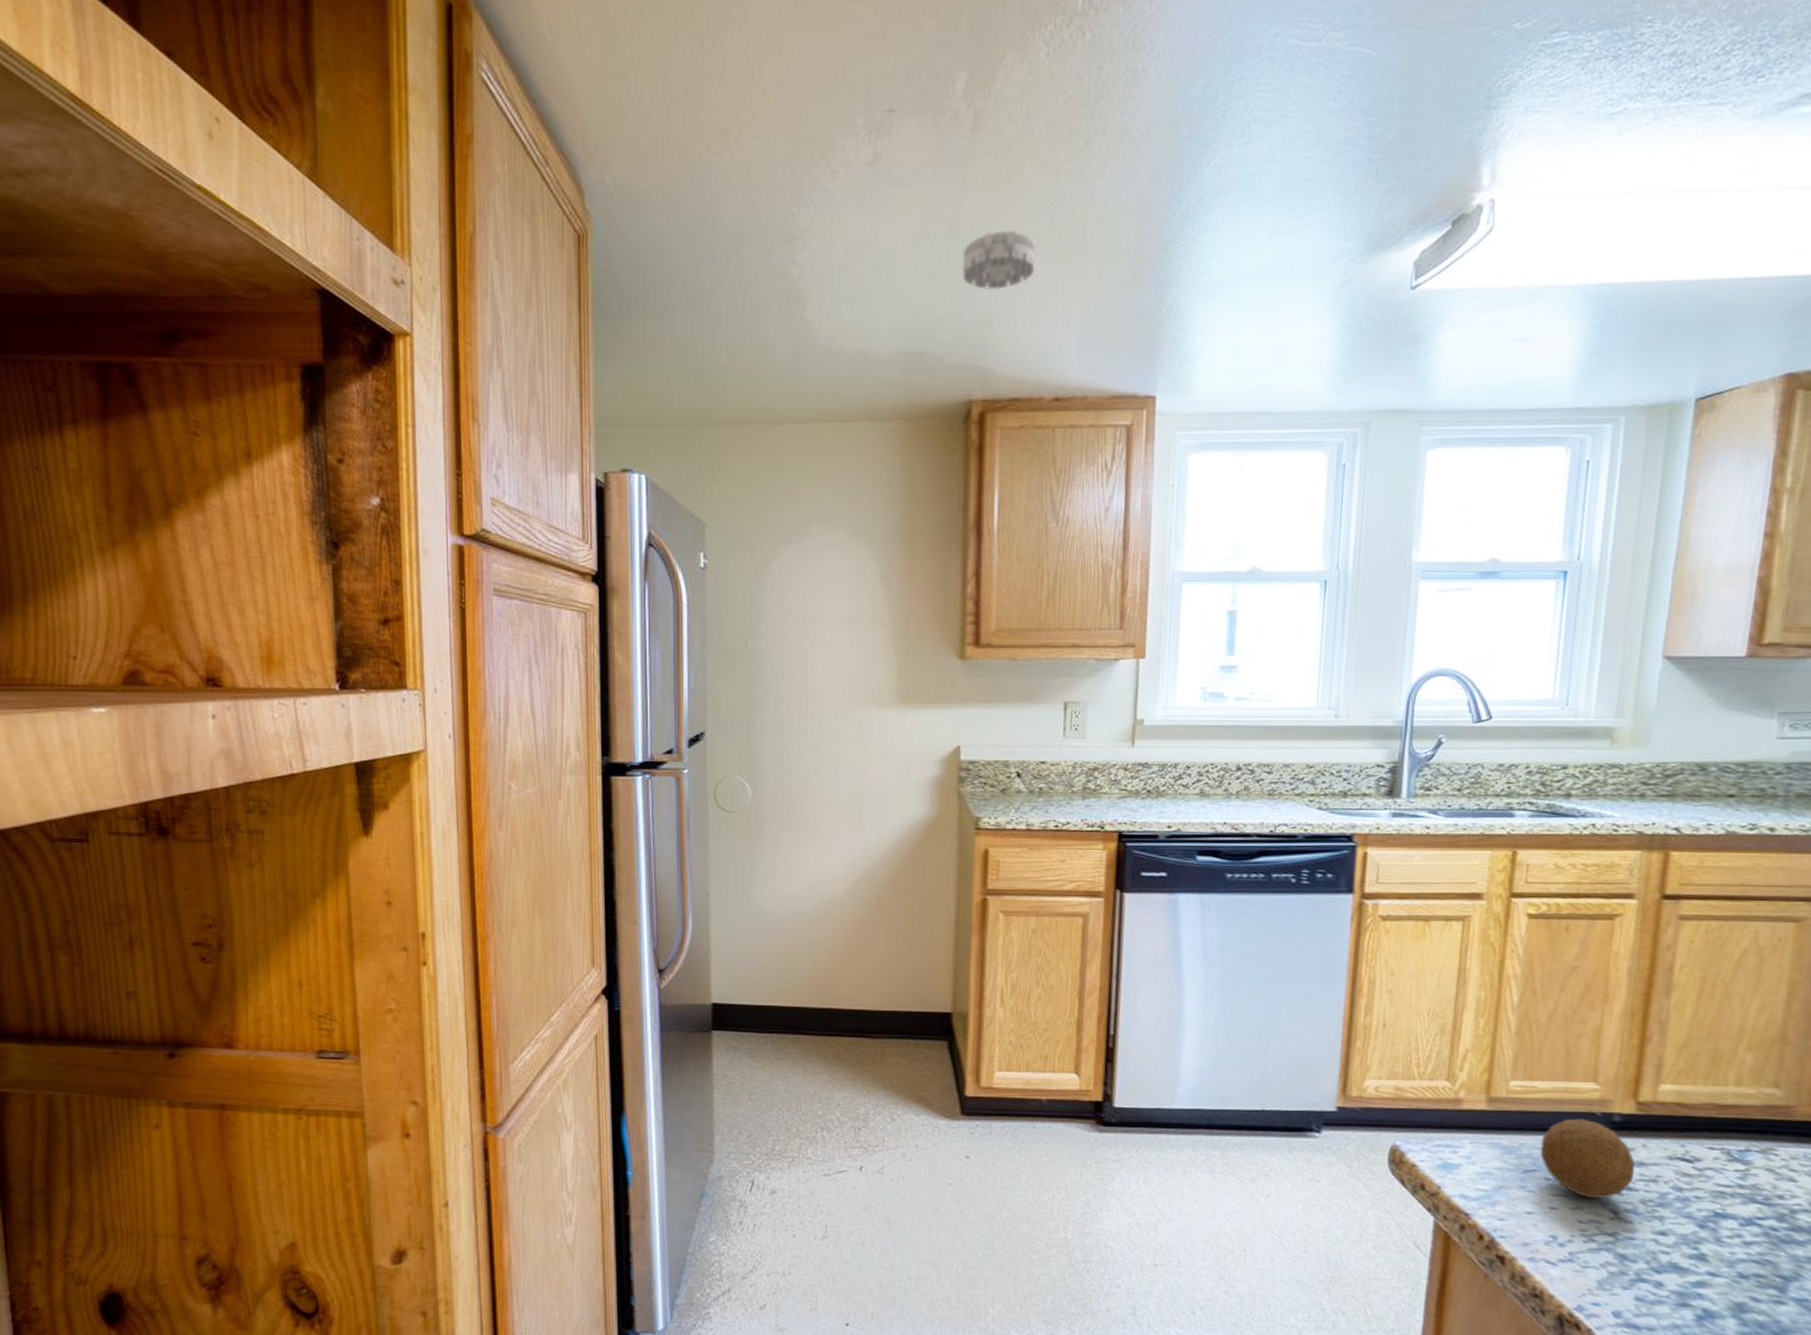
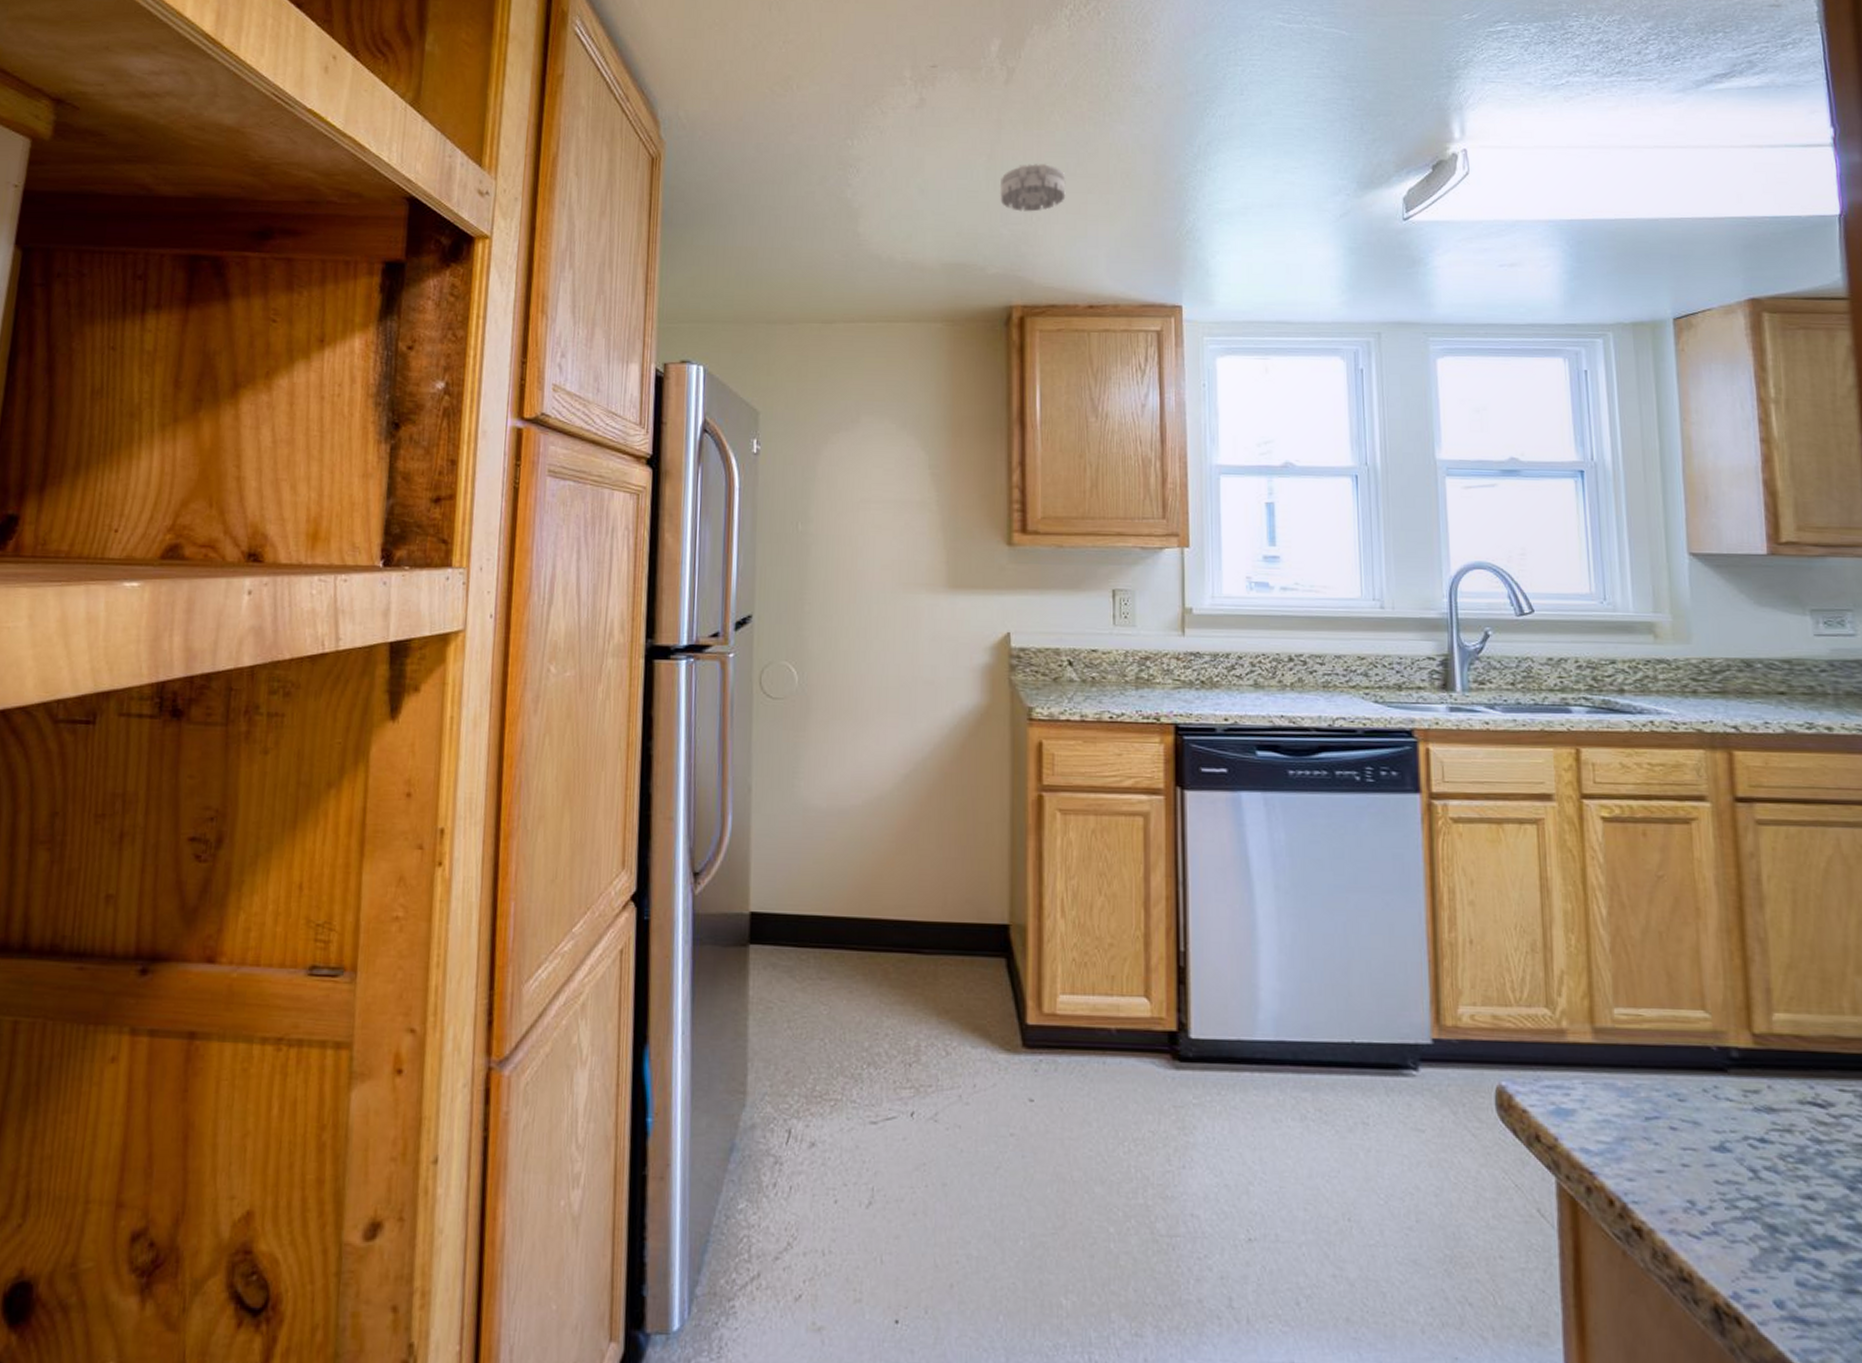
fruit: present [1539,1118,1635,1198] -> none [1658,1053,1766,1153]

